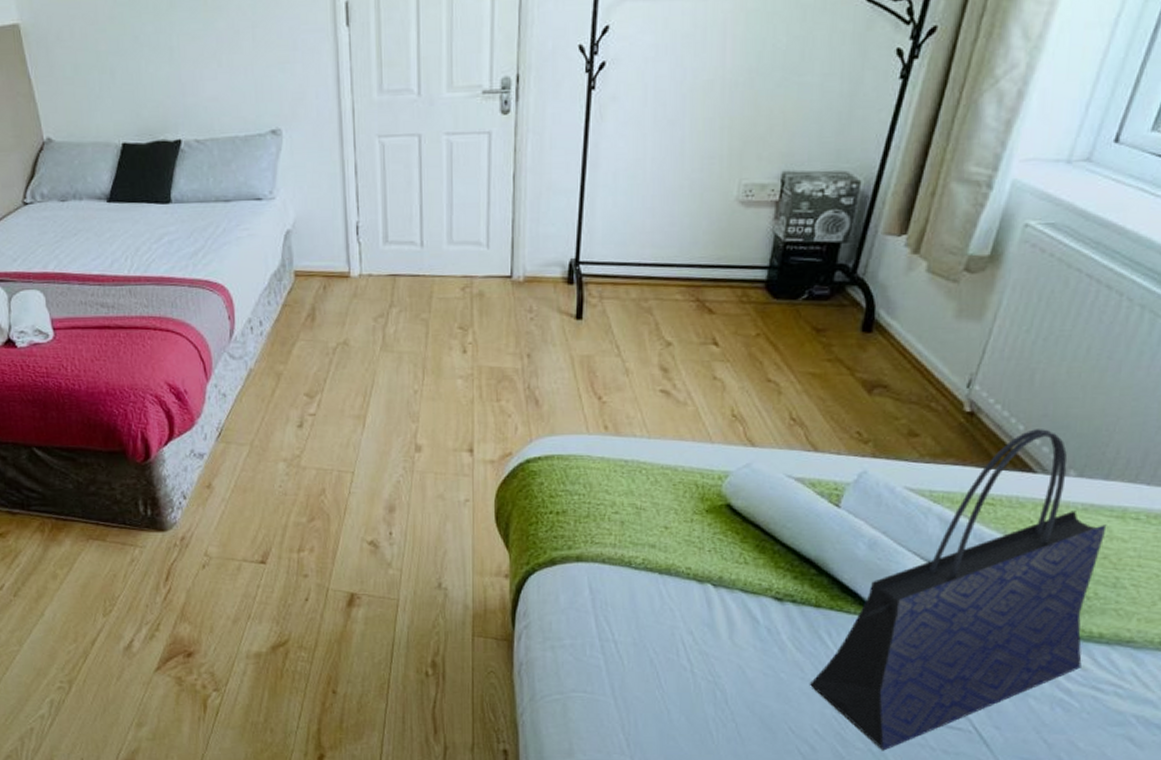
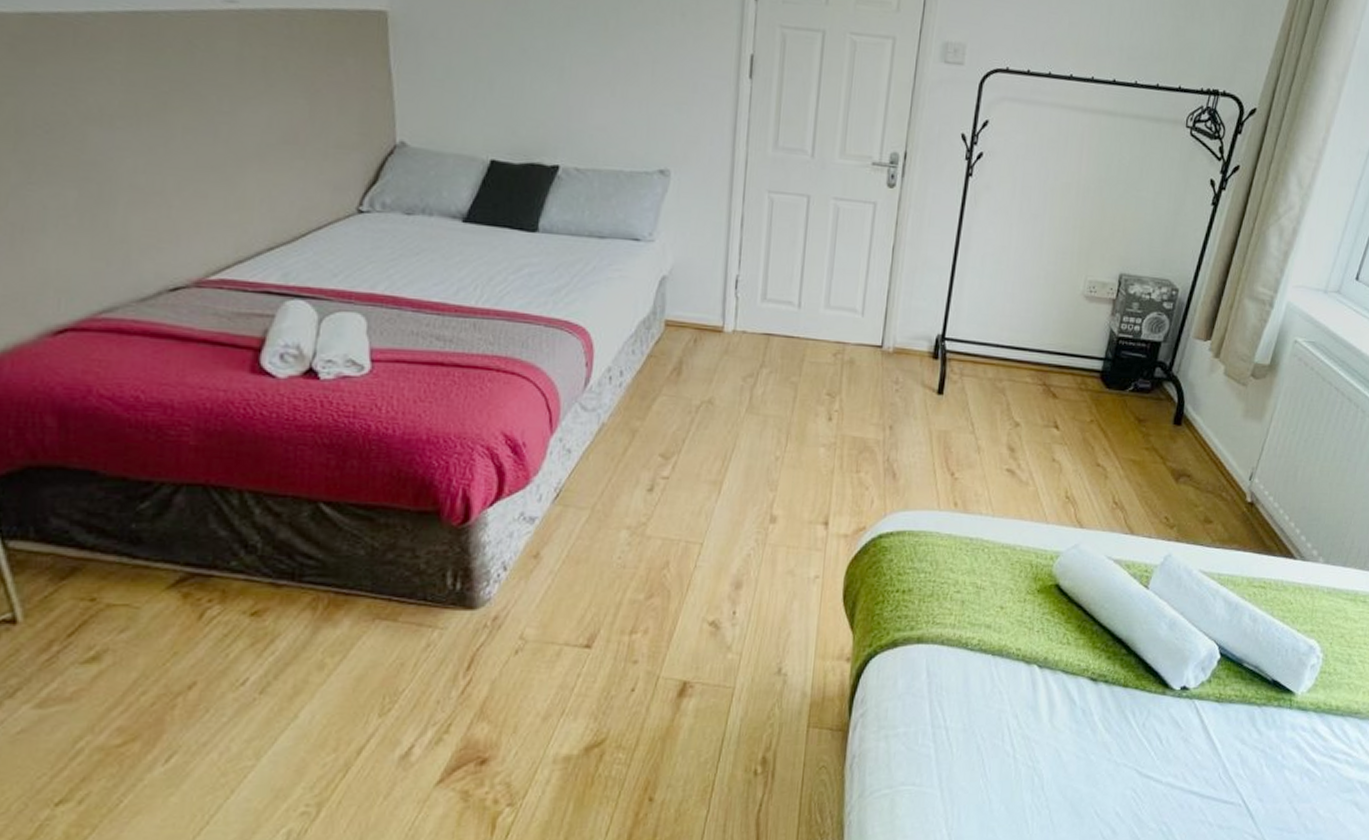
tote bag: present [810,429,1107,751] -> none [1115,520,1344,830]

